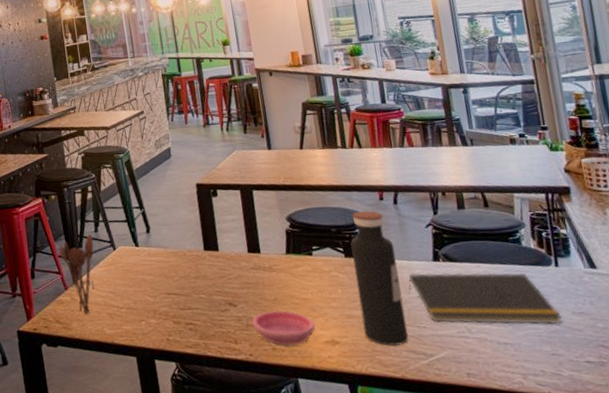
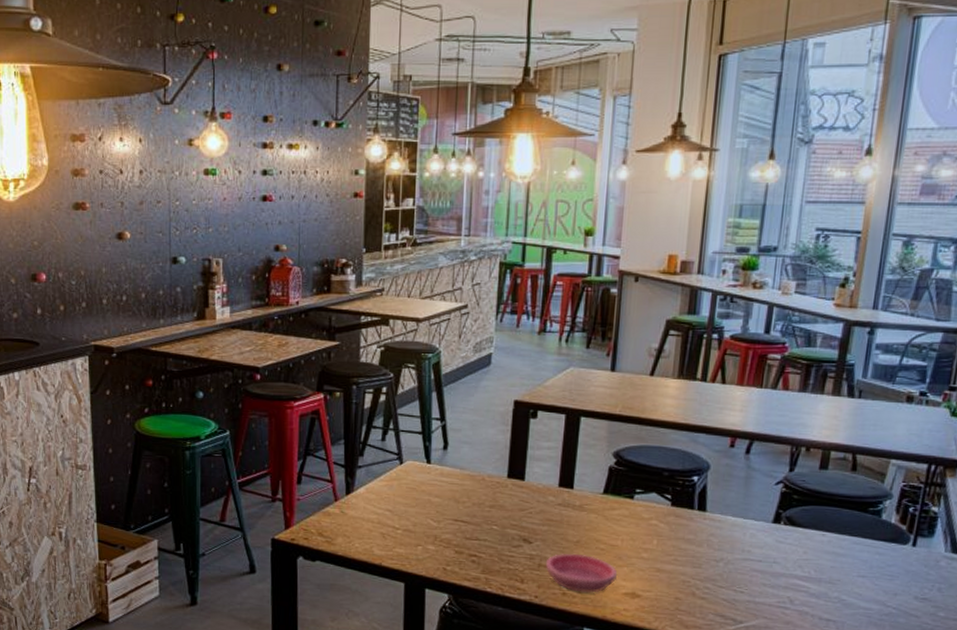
utensil holder: present [59,234,95,313] -> none [335,442,377,530]
water bottle: present [350,210,409,346] -> none [671,456,733,607]
notepad: present [408,272,563,325] -> none [734,532,901,608]

